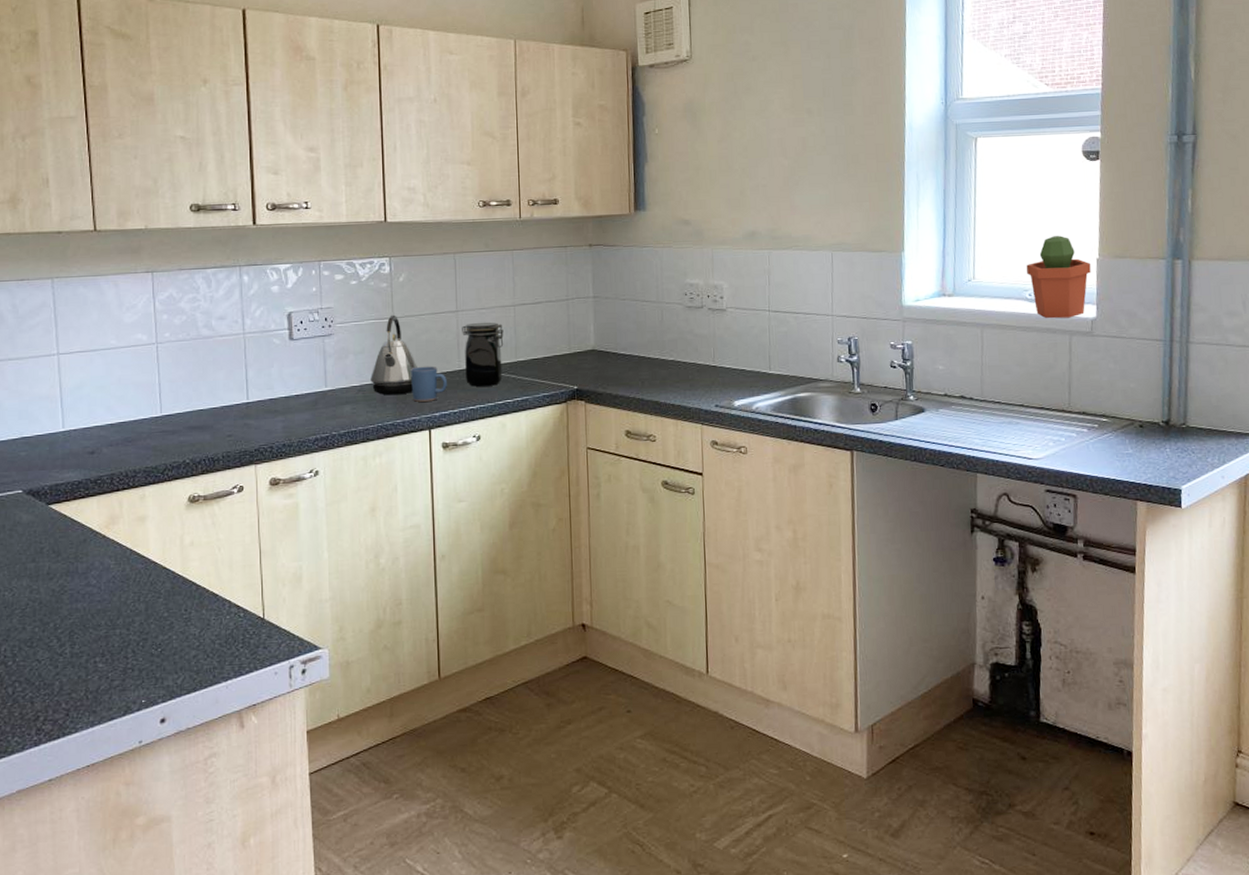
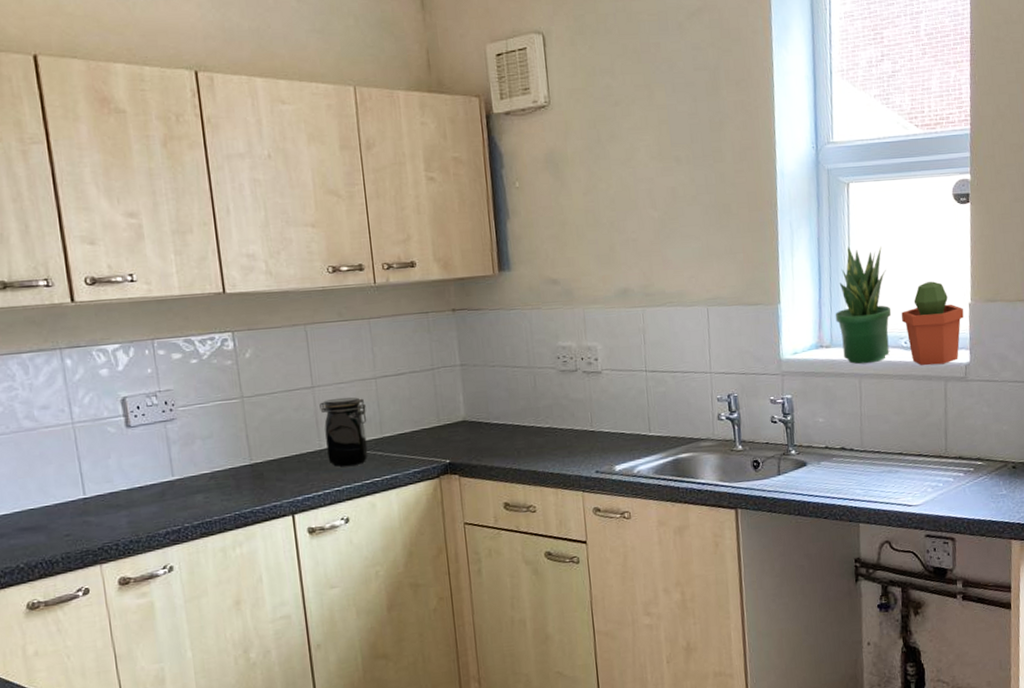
kettle: present [371,315,417,395] -> none [222,394,274,481]
mug: present [410,366,448,402] -> none [265,447,309,486]
planter: none [958,199,1017,315] -> present [835,245,892,365]

